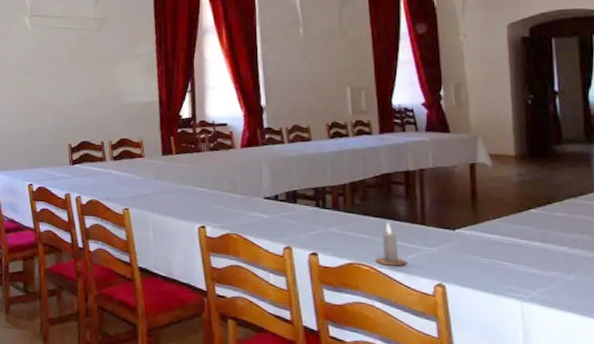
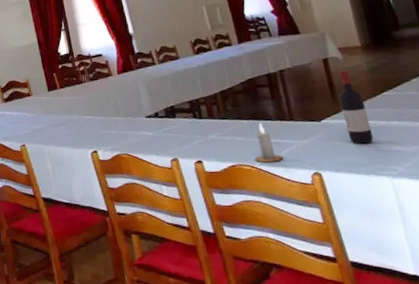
wine bottle: none [480,179,509,261] -> present [339,70,373,144]

